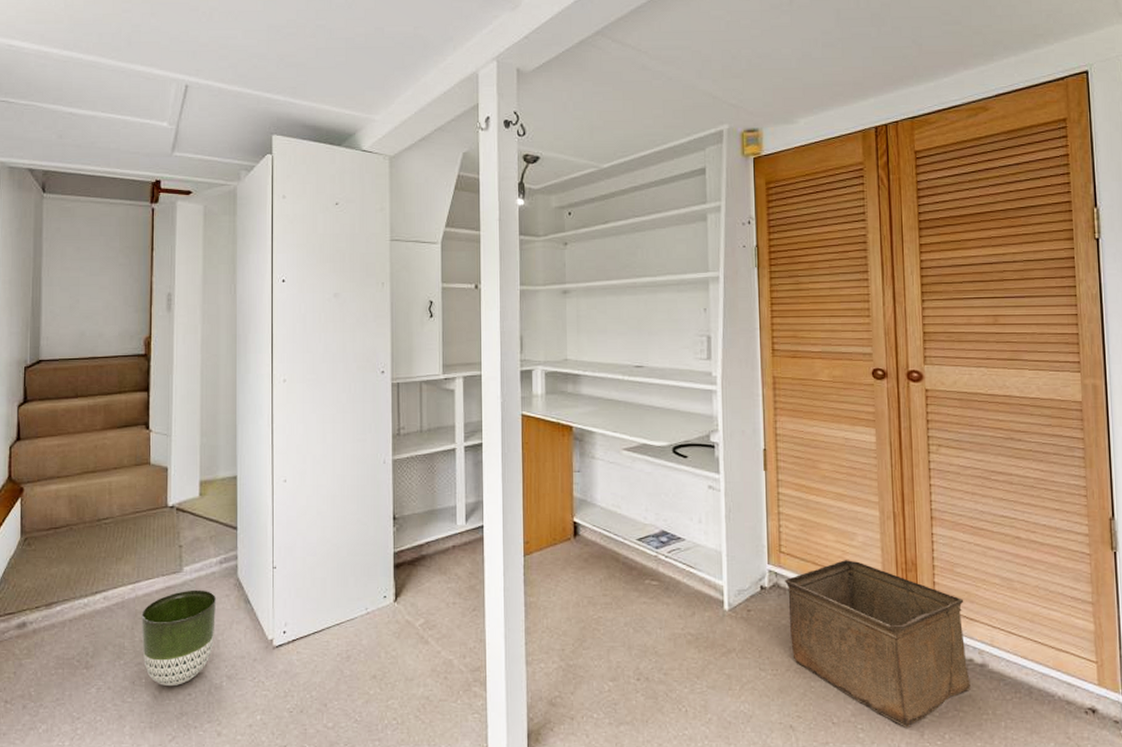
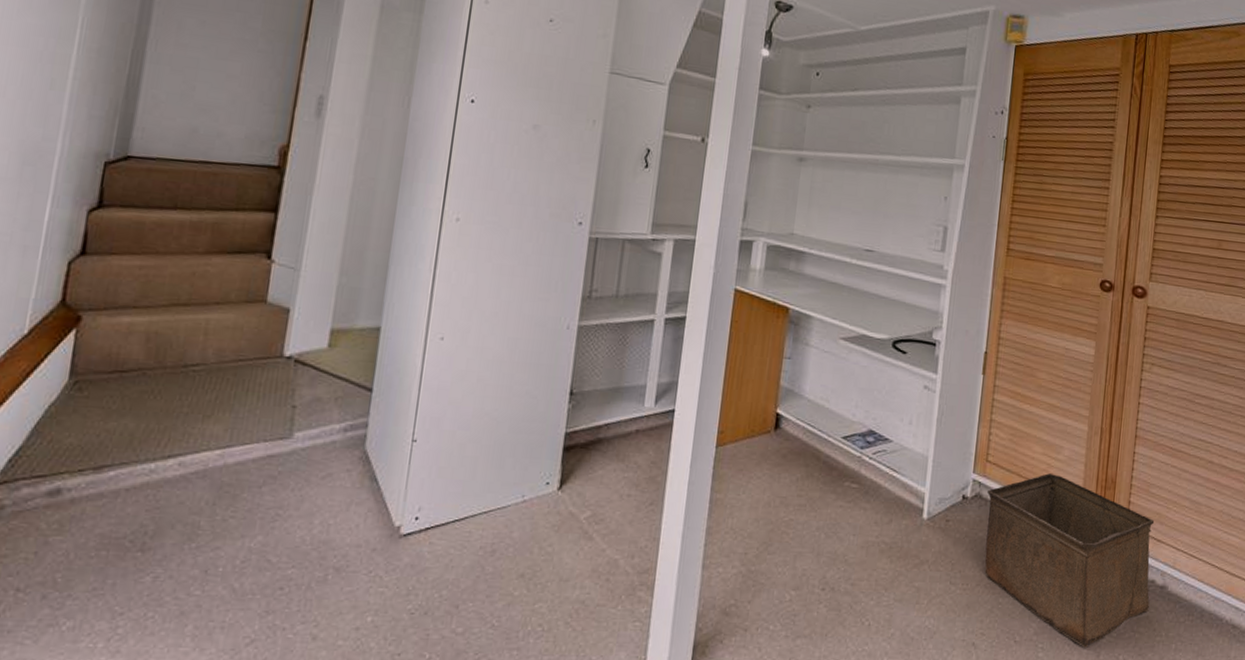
planter: present [141,589,217,687] -> none [223,460,334,578]

